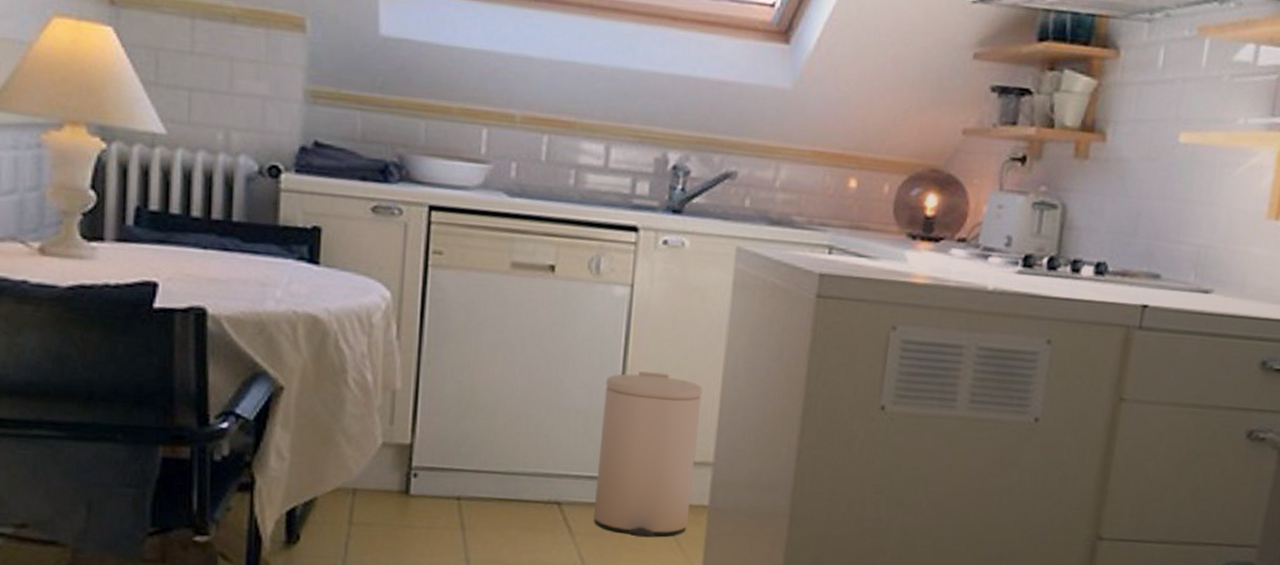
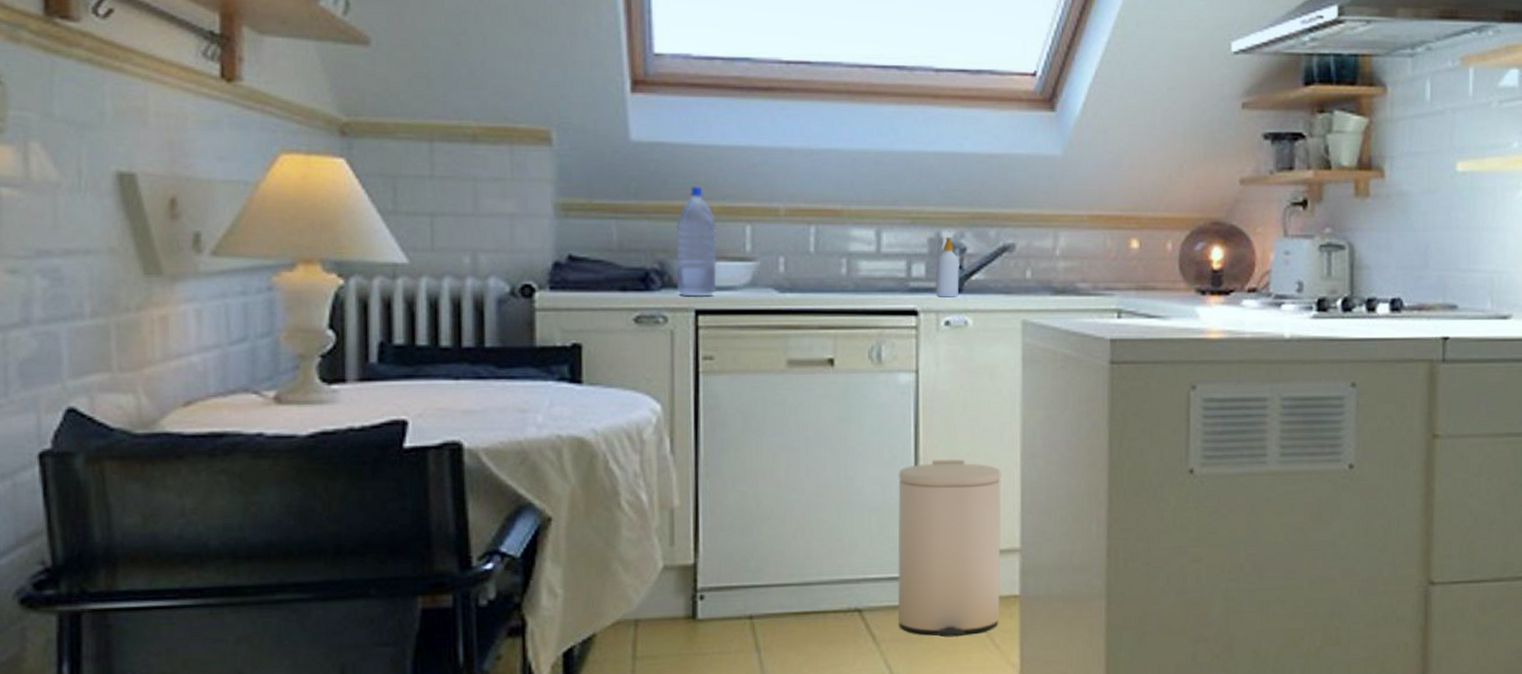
water bottle: none [413,86,456,194] -> present [676,187,717,297]
soap bottle: none [658,159,683,218] -> present [936,238,960,297]

